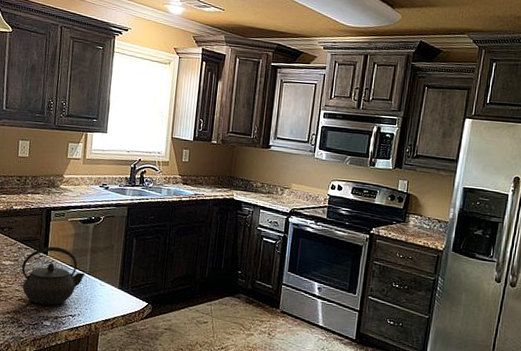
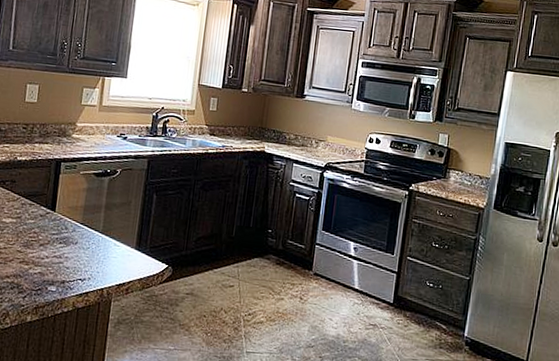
kettle: present [21,246,86,306] -> none [24,202,98,269]

